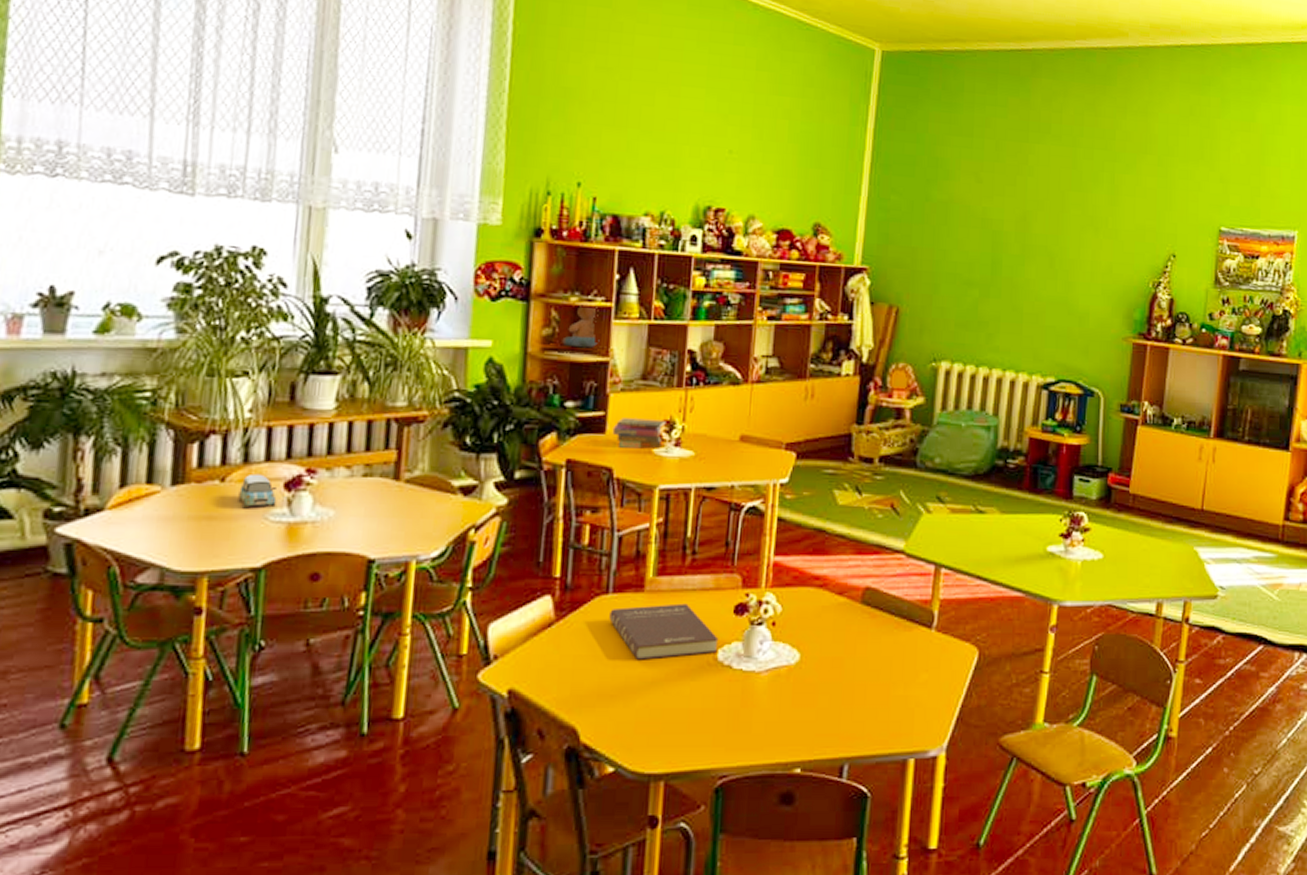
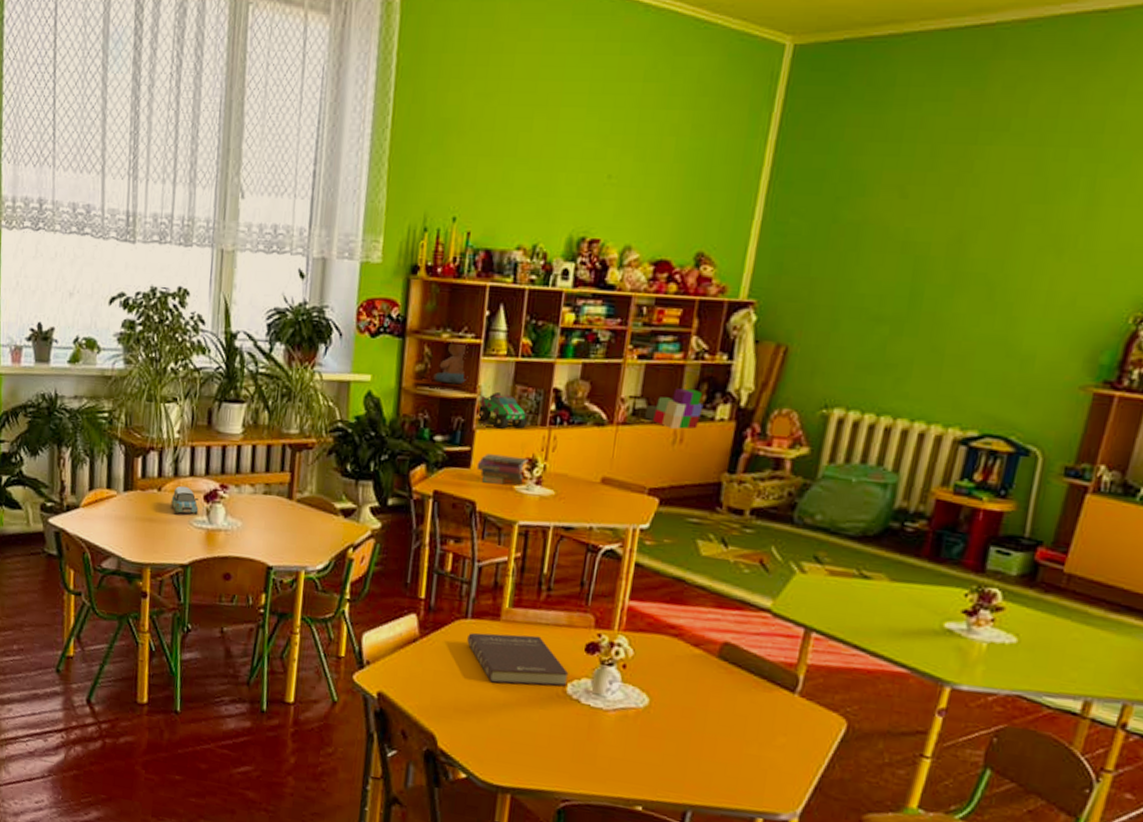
toy truck: none [610,355,663,392] -> present [476,392,528,429]
toy blocks: none [776,347,830,385] -> present [643,388,704,430]

